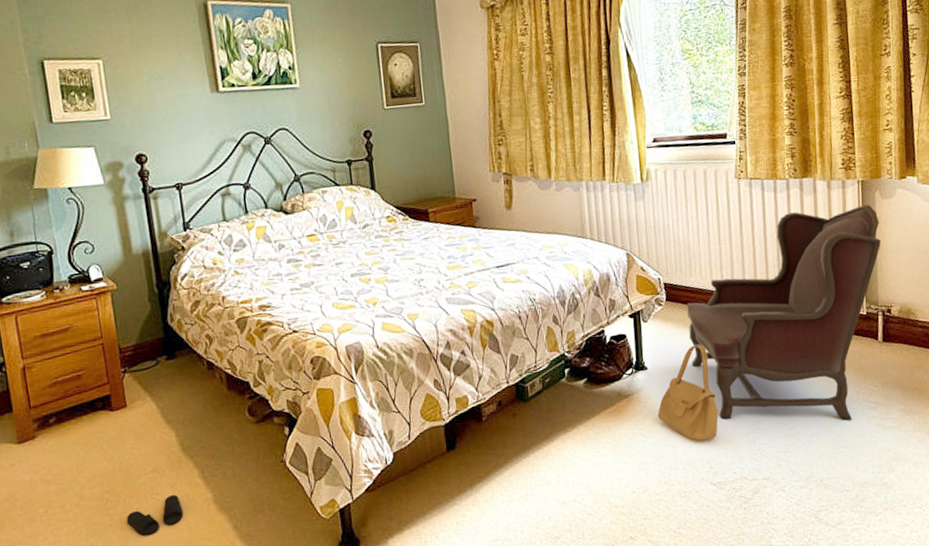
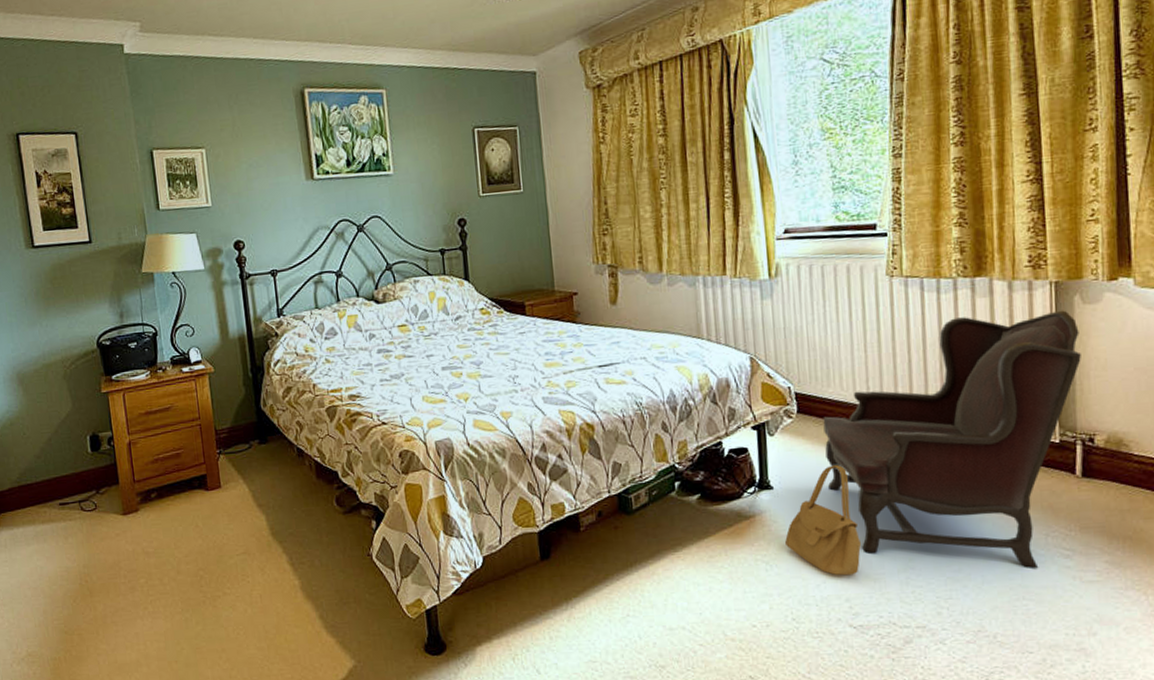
slipper: present [127,495,184,536] -> none [219,578,272,616]

